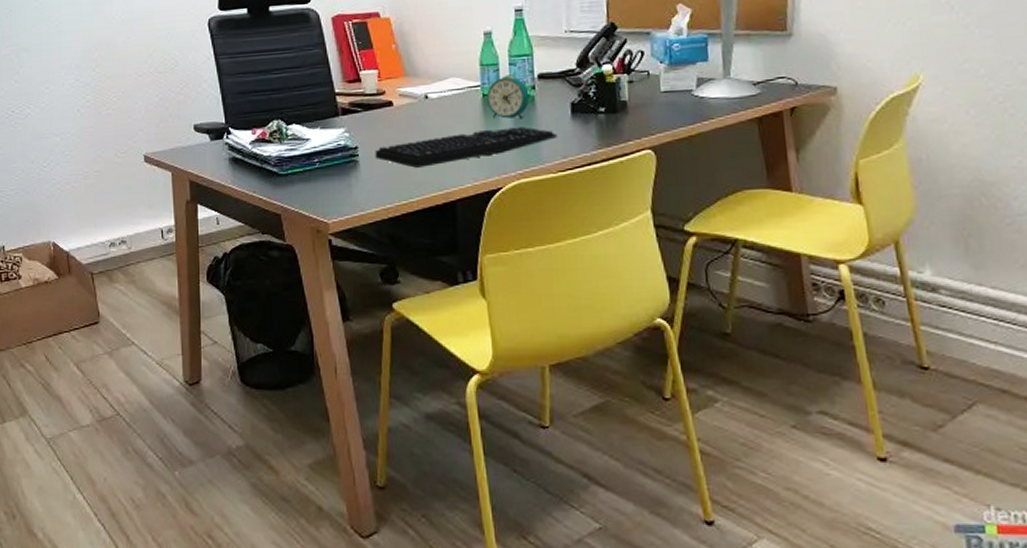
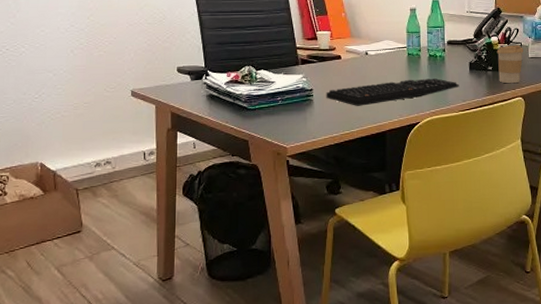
alarm clock: present [487,74,530,119] -> none [411,40,441,73]
coffee cup: none [611,74,652,131] -> present [496,45,523,84]

